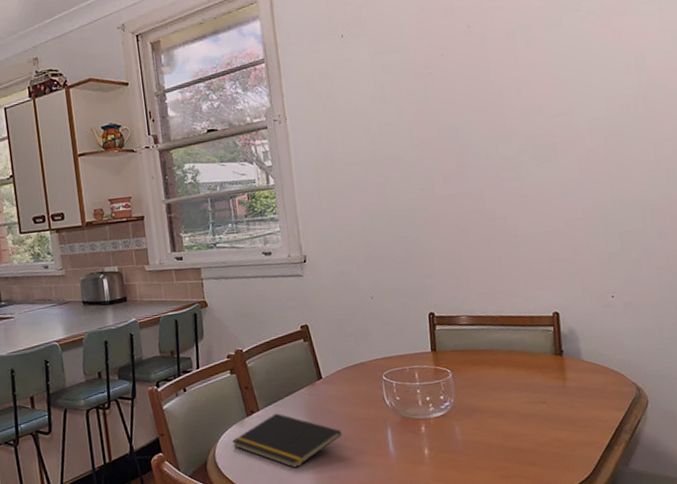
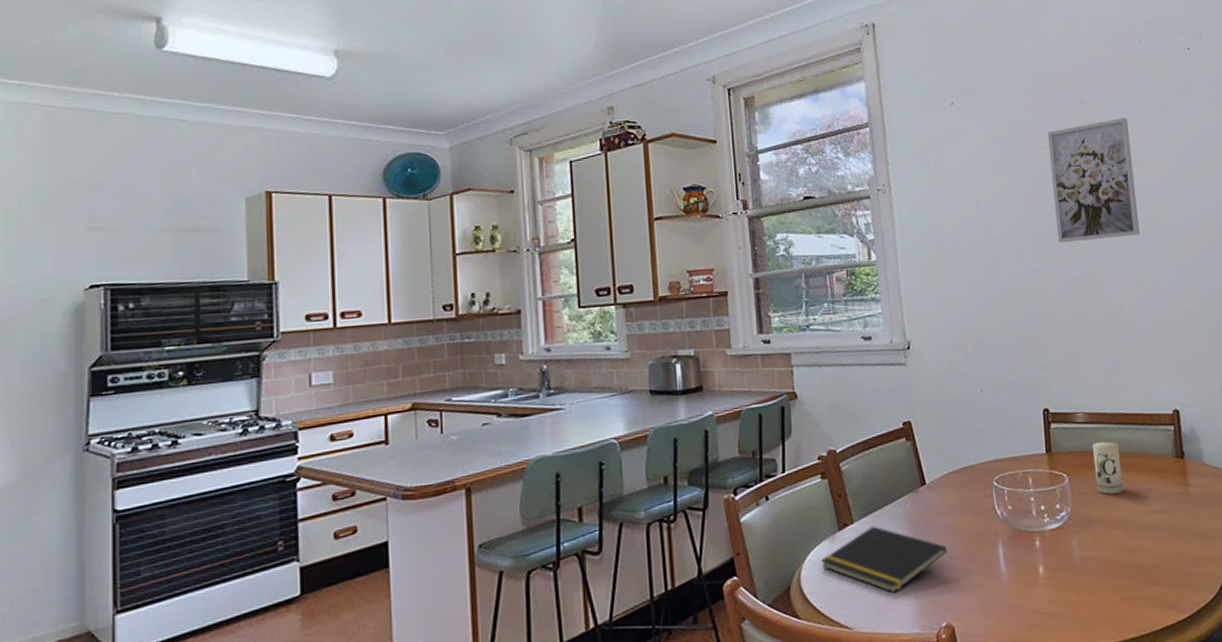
wall art: none [434,39,524,163] -> present [1047,117,1140,243]
candle: none [475,341,504,388] -> present [1093,441,1124,495]

